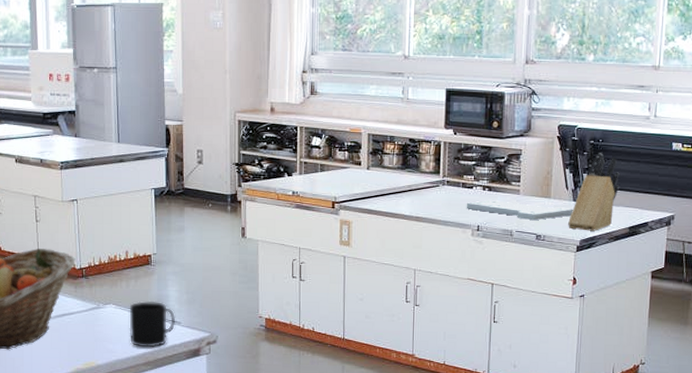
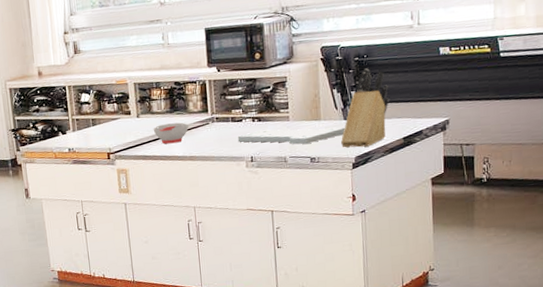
soup bowl: none [382,180,419,201] -> present [153,122,189,144]

